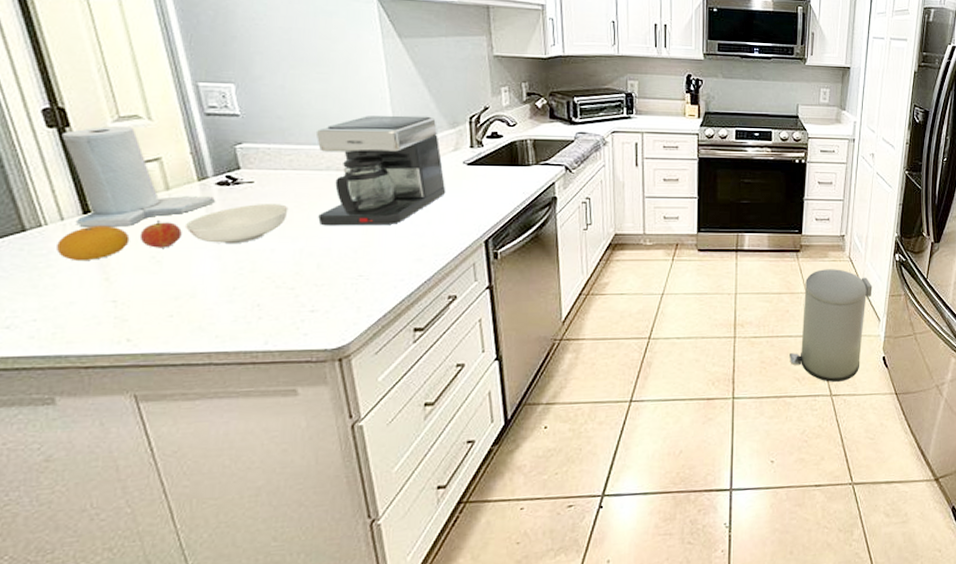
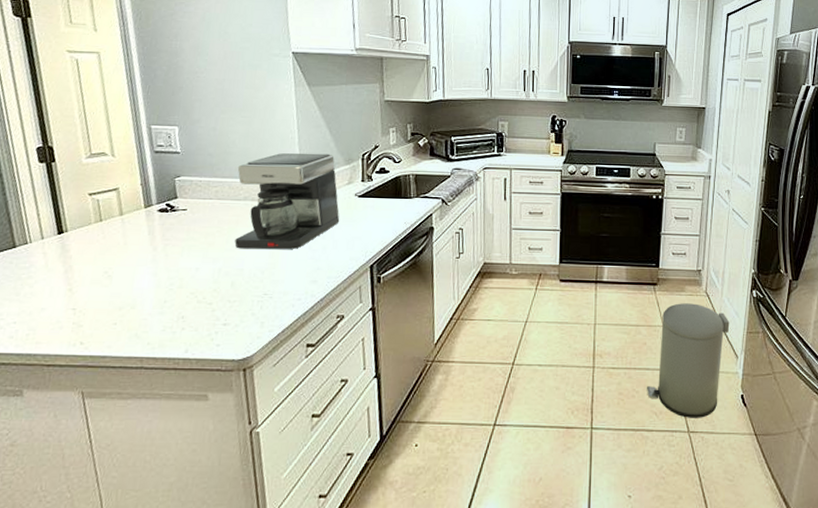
fruit: present [56,225,130,262] -> none [36,244,90,274]
paper towel: present [61,125,216,227] -> none [48,161,157,246]
fruit: present [139,219,182,248] -> none [97,240,129,265]
bowl: present [184,204,289,245] -> none [131,228,212,263]

